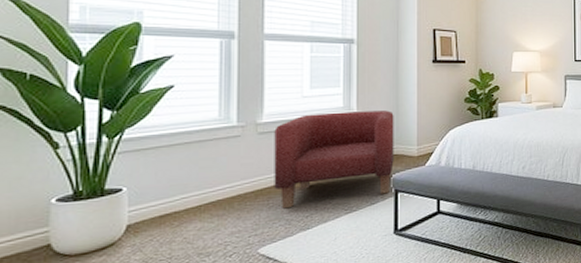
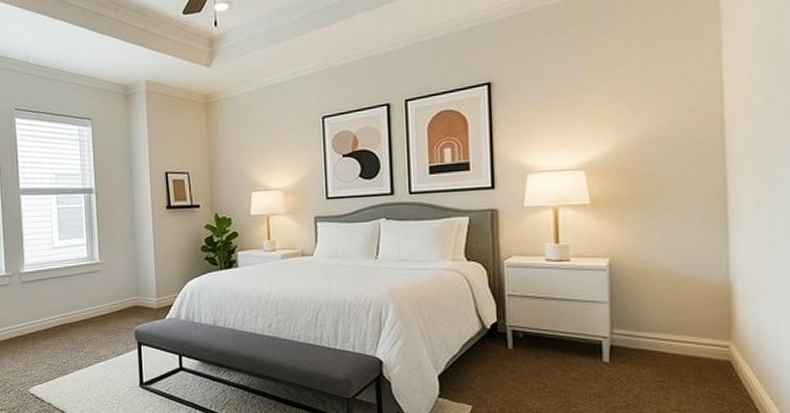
armchair: present [274,110,394,209] -> none [34,260,136,354]

